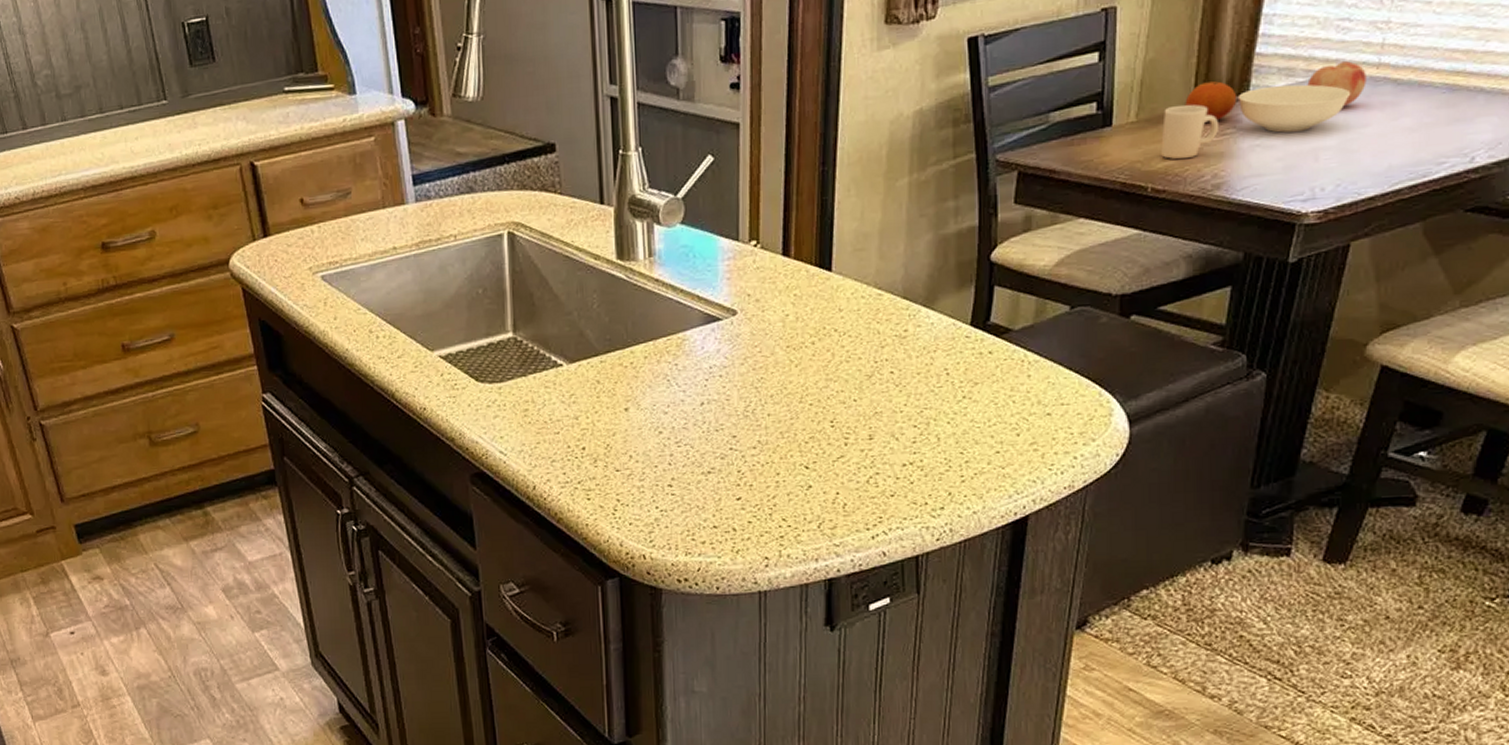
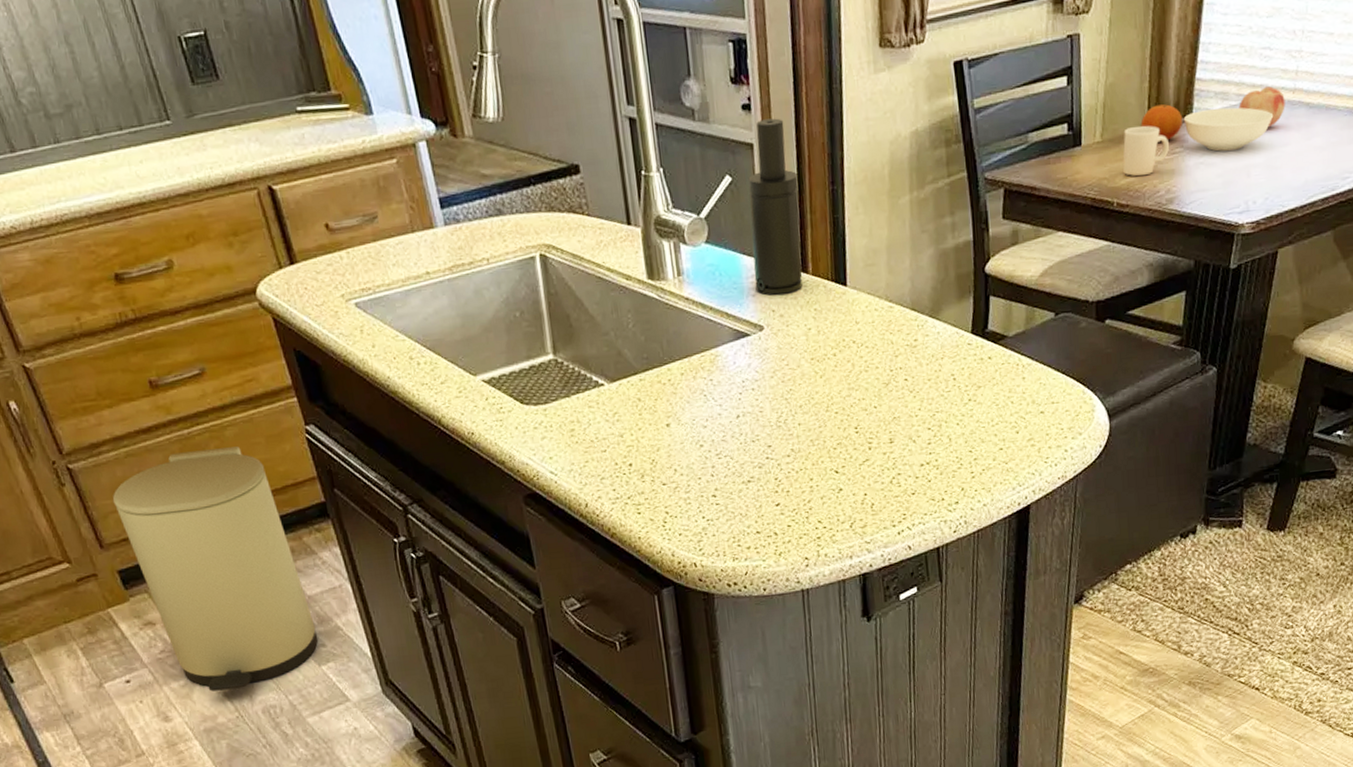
pedal bin: none [77,411,254,649] -> present [112,446,318,692]
soap dispenser: none [730,97,786,279] -> present [748,118,803,295]

